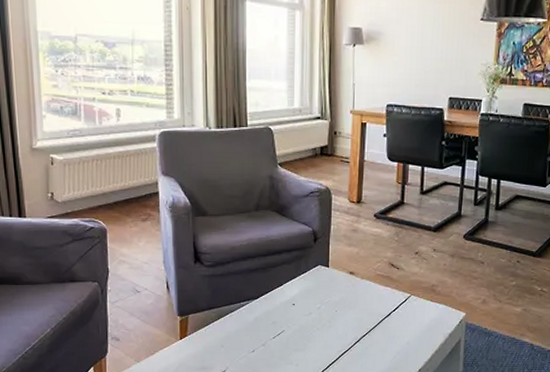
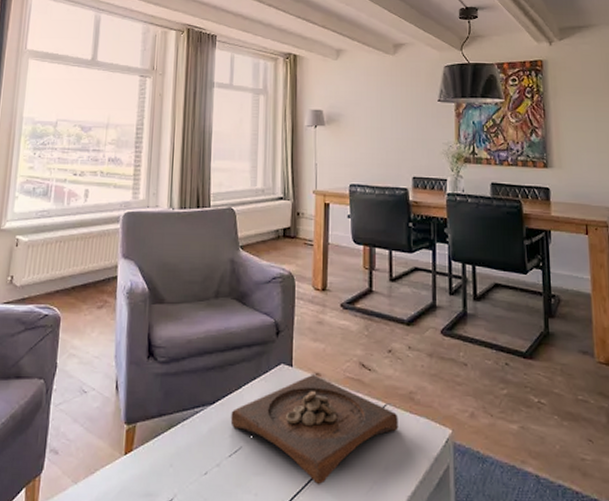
wooden tray: none [273,274,421,357] -> present [230,375,398,485]

